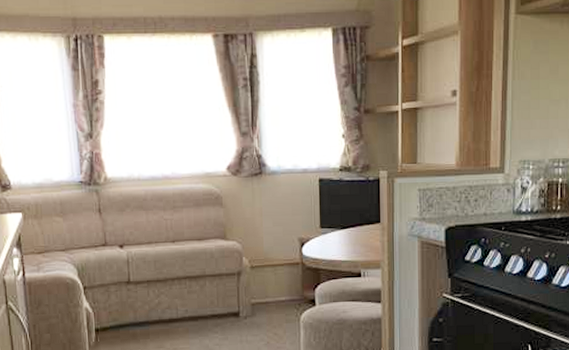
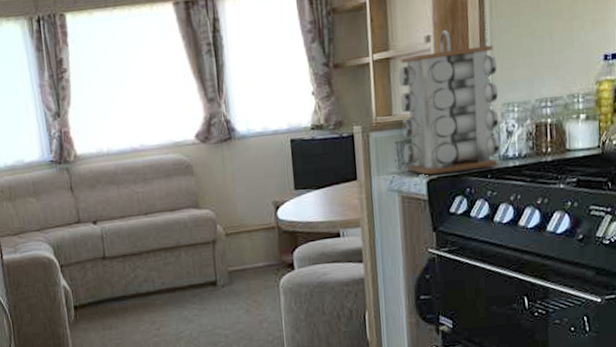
spice rack: none [424,86,516,224] -> present [398,30,500,175]

